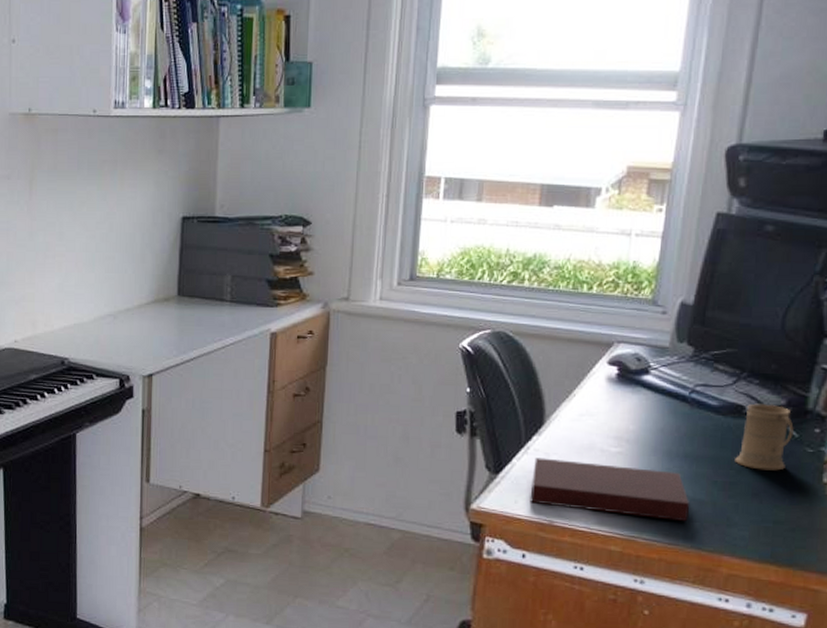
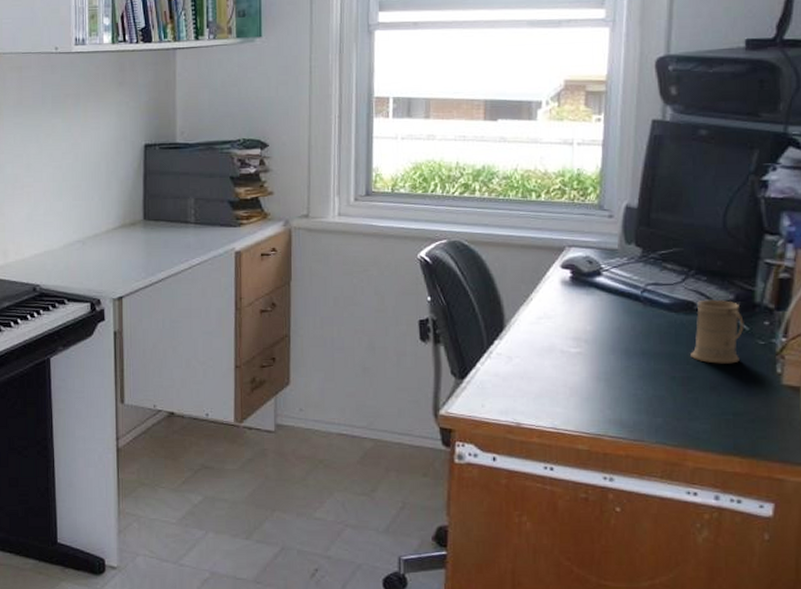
notebook: present [530,457,690,521] -> none [496,361,652,417]

